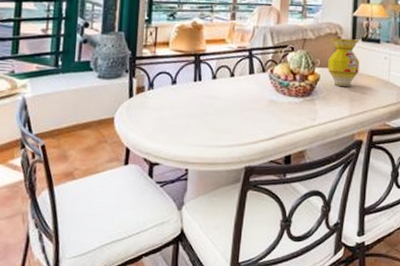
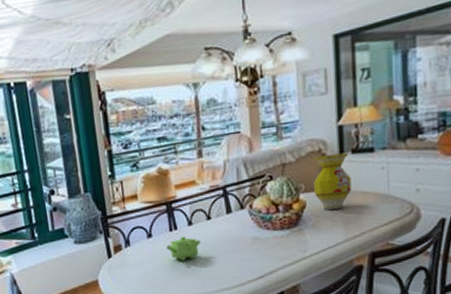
teapot: none [188,88,222,112] -> present [166,236,201,261]

